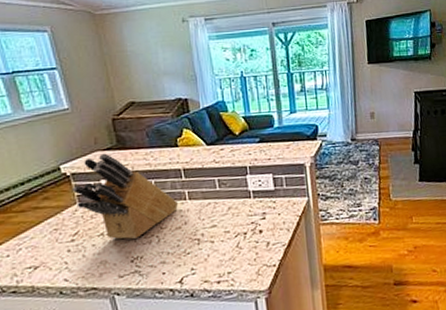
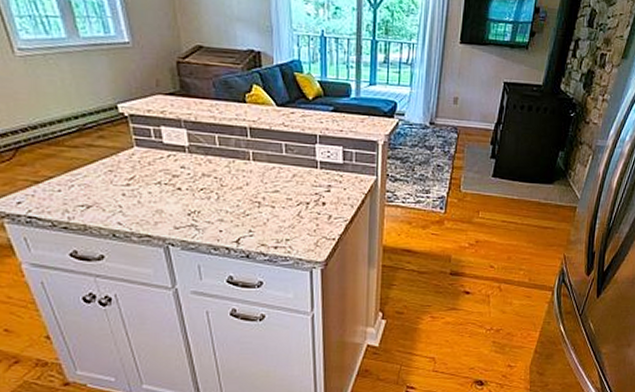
knife block: present [71,153,179,239] -> none [129,98,242,192]

